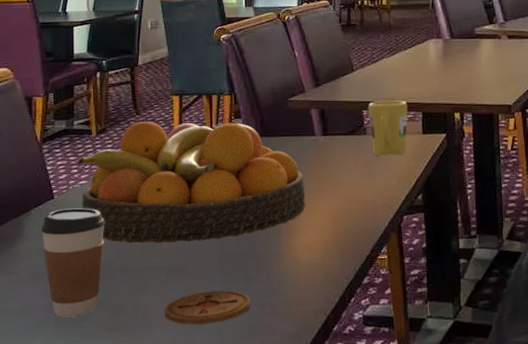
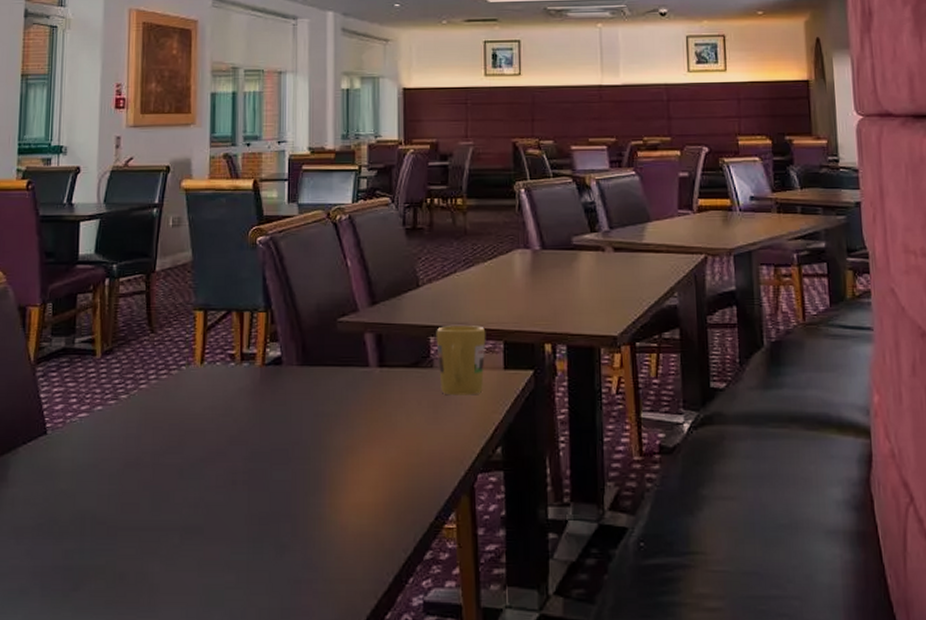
coffee cup: present [40,208,105,318] -> none [29,447,107,586]
fruit bowl: present [76,121,306,244] -> none [76,342,355,497]
coaster: present [164,290,250,325] -> none [175,560,282,603]

